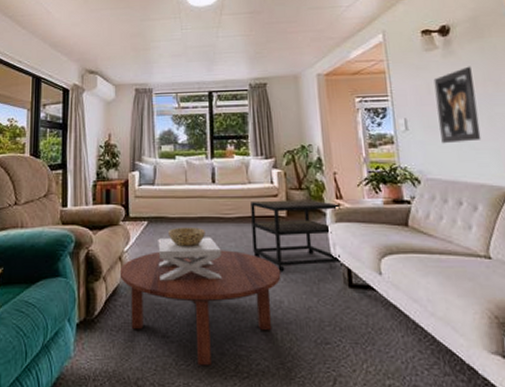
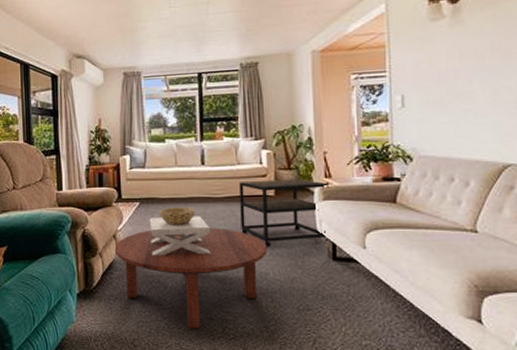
wall art: present [433,66,481,144] -> none [437,36,482,120]

